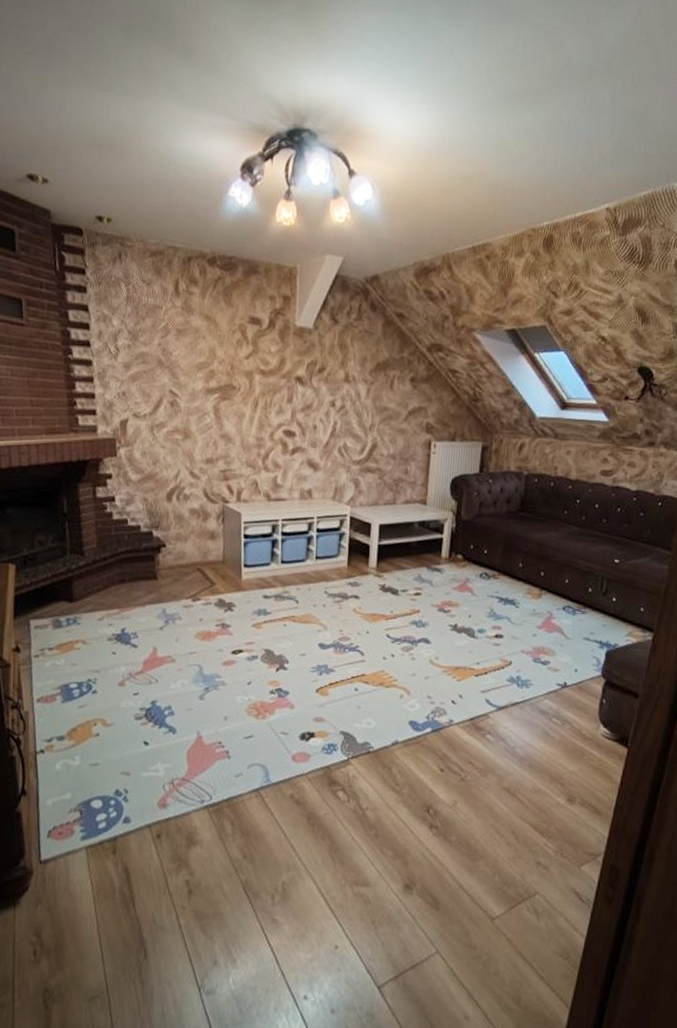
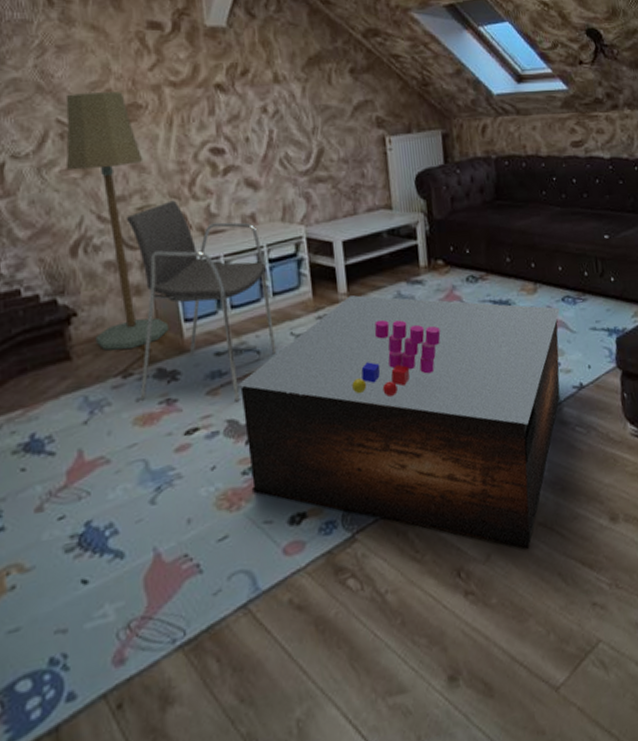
floor lamp: none [172,370,232,580] -> present [65,92,169,351]
armchair: none [203,468,315,637] -> present [126,200,277,402]
coffee table: none [275,571,559,805] -> present [237,295,561,549]
toy blocks: none [367,595,449,660] -> present [352,319,441,398]

